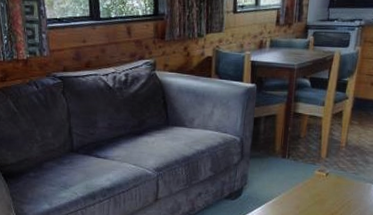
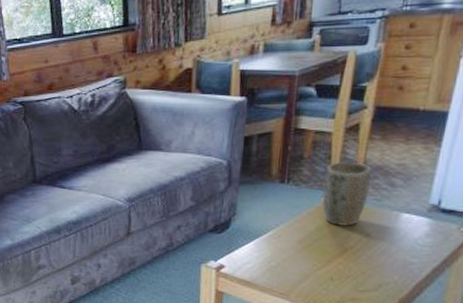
plant pot: none [314,142,351,195] -> present [322,162,371,226]

